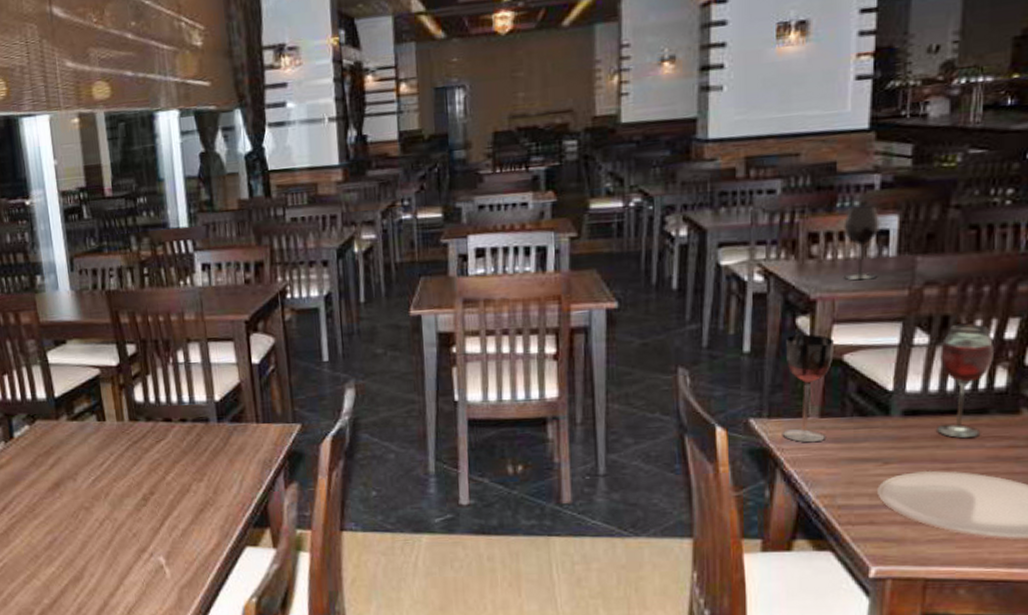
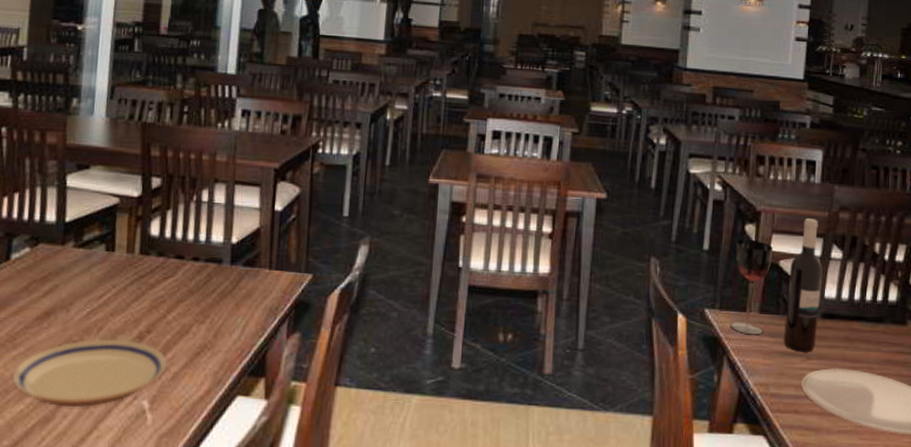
plate: none [39,502,175,567] -> present [12,339,167,407]
wineglass: present [844,205,881,281] -> none [782,139,810,200]
wine bottle: none [852,300,903,457] -> present [783,218,823,353]
wineglass: present [937,323,994,439] -> none [847,244,888,343]

